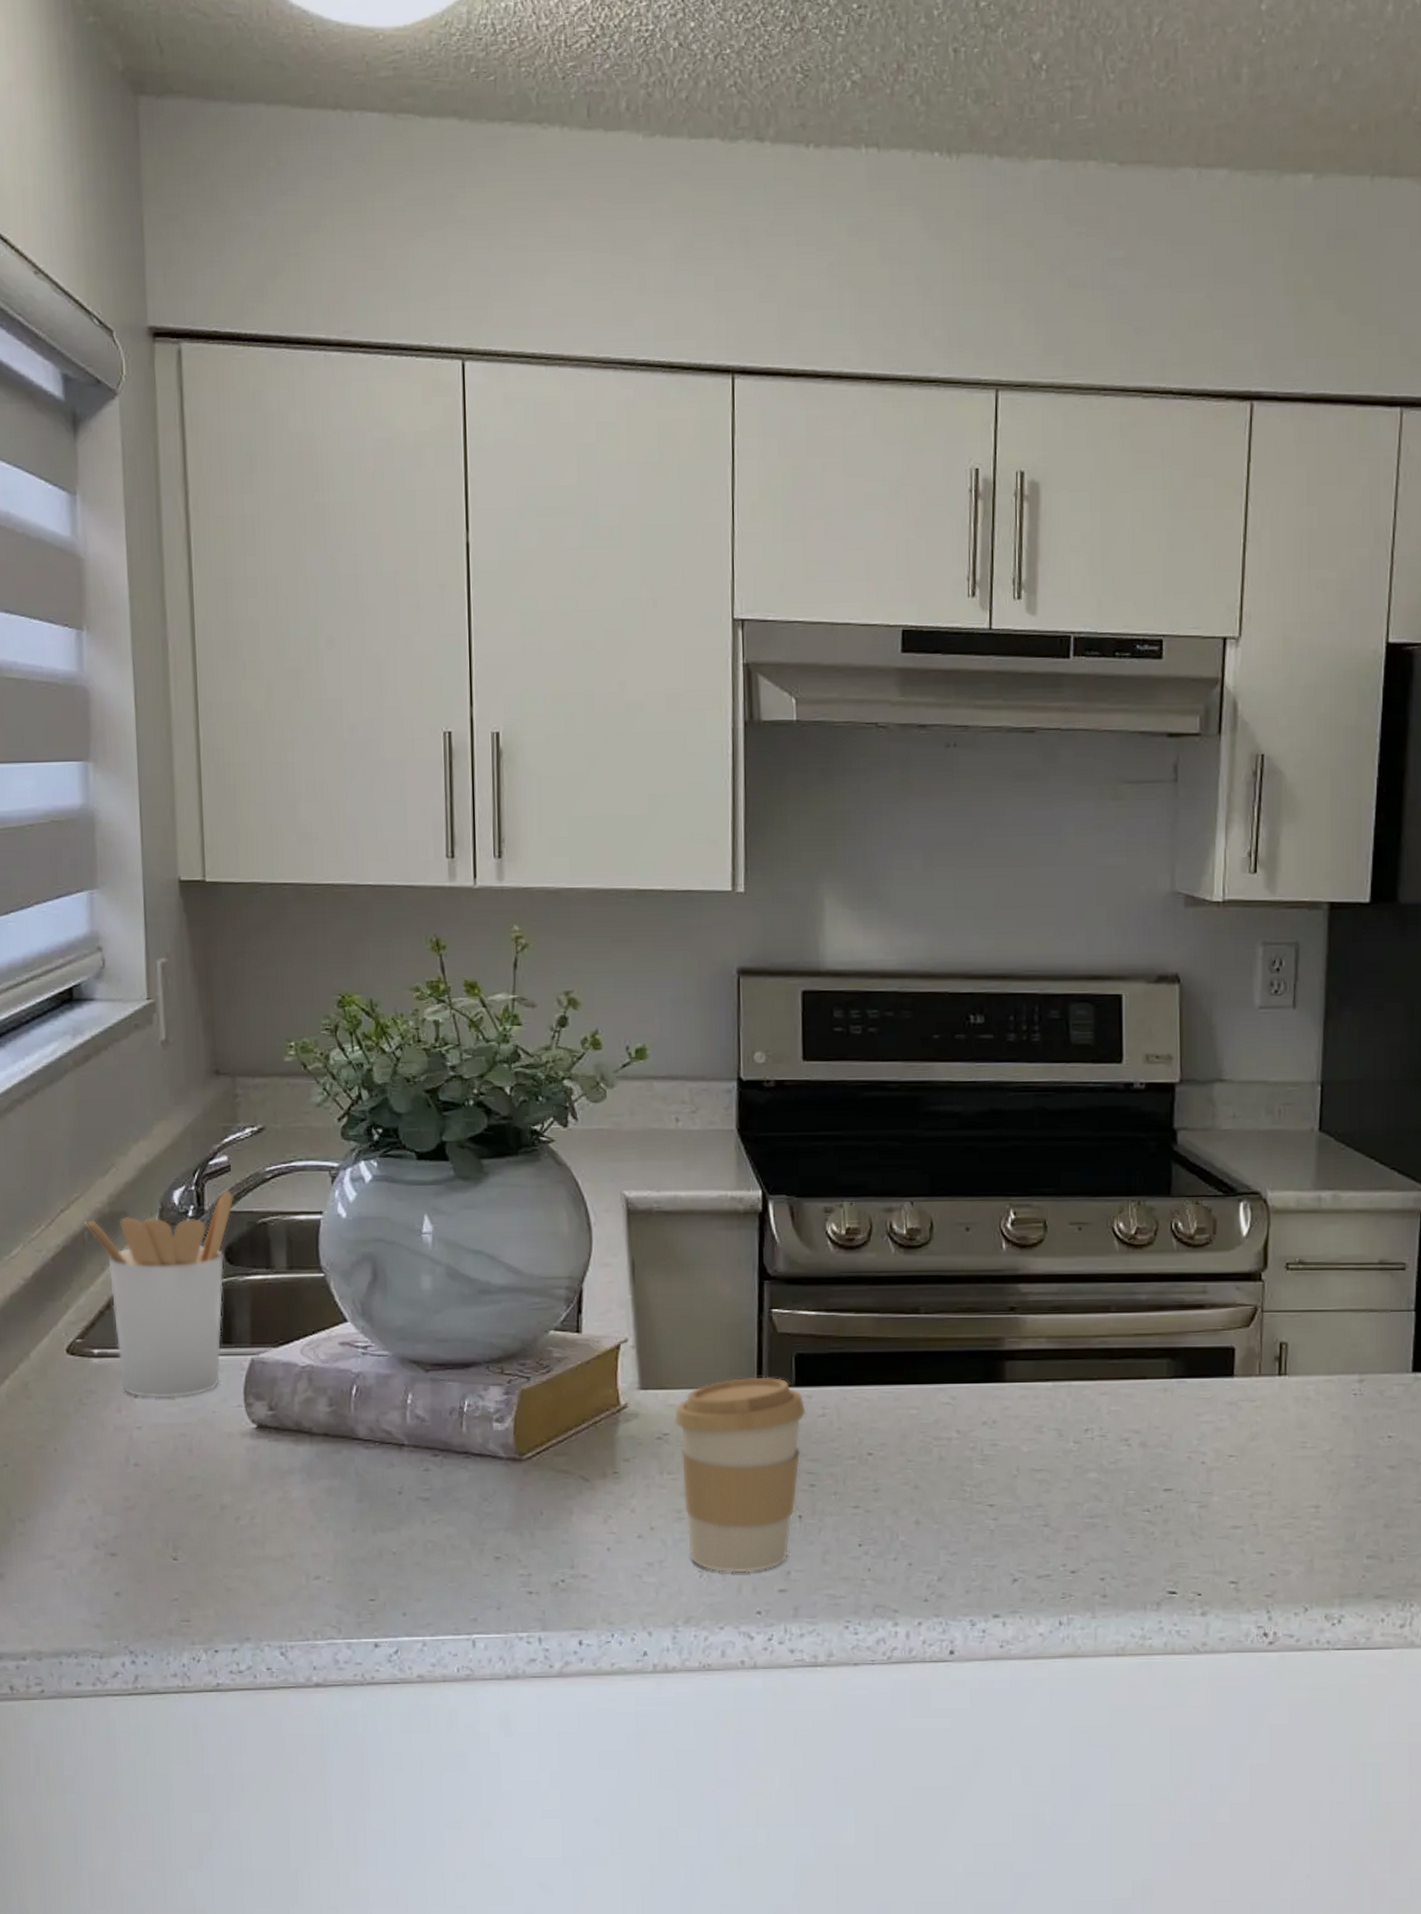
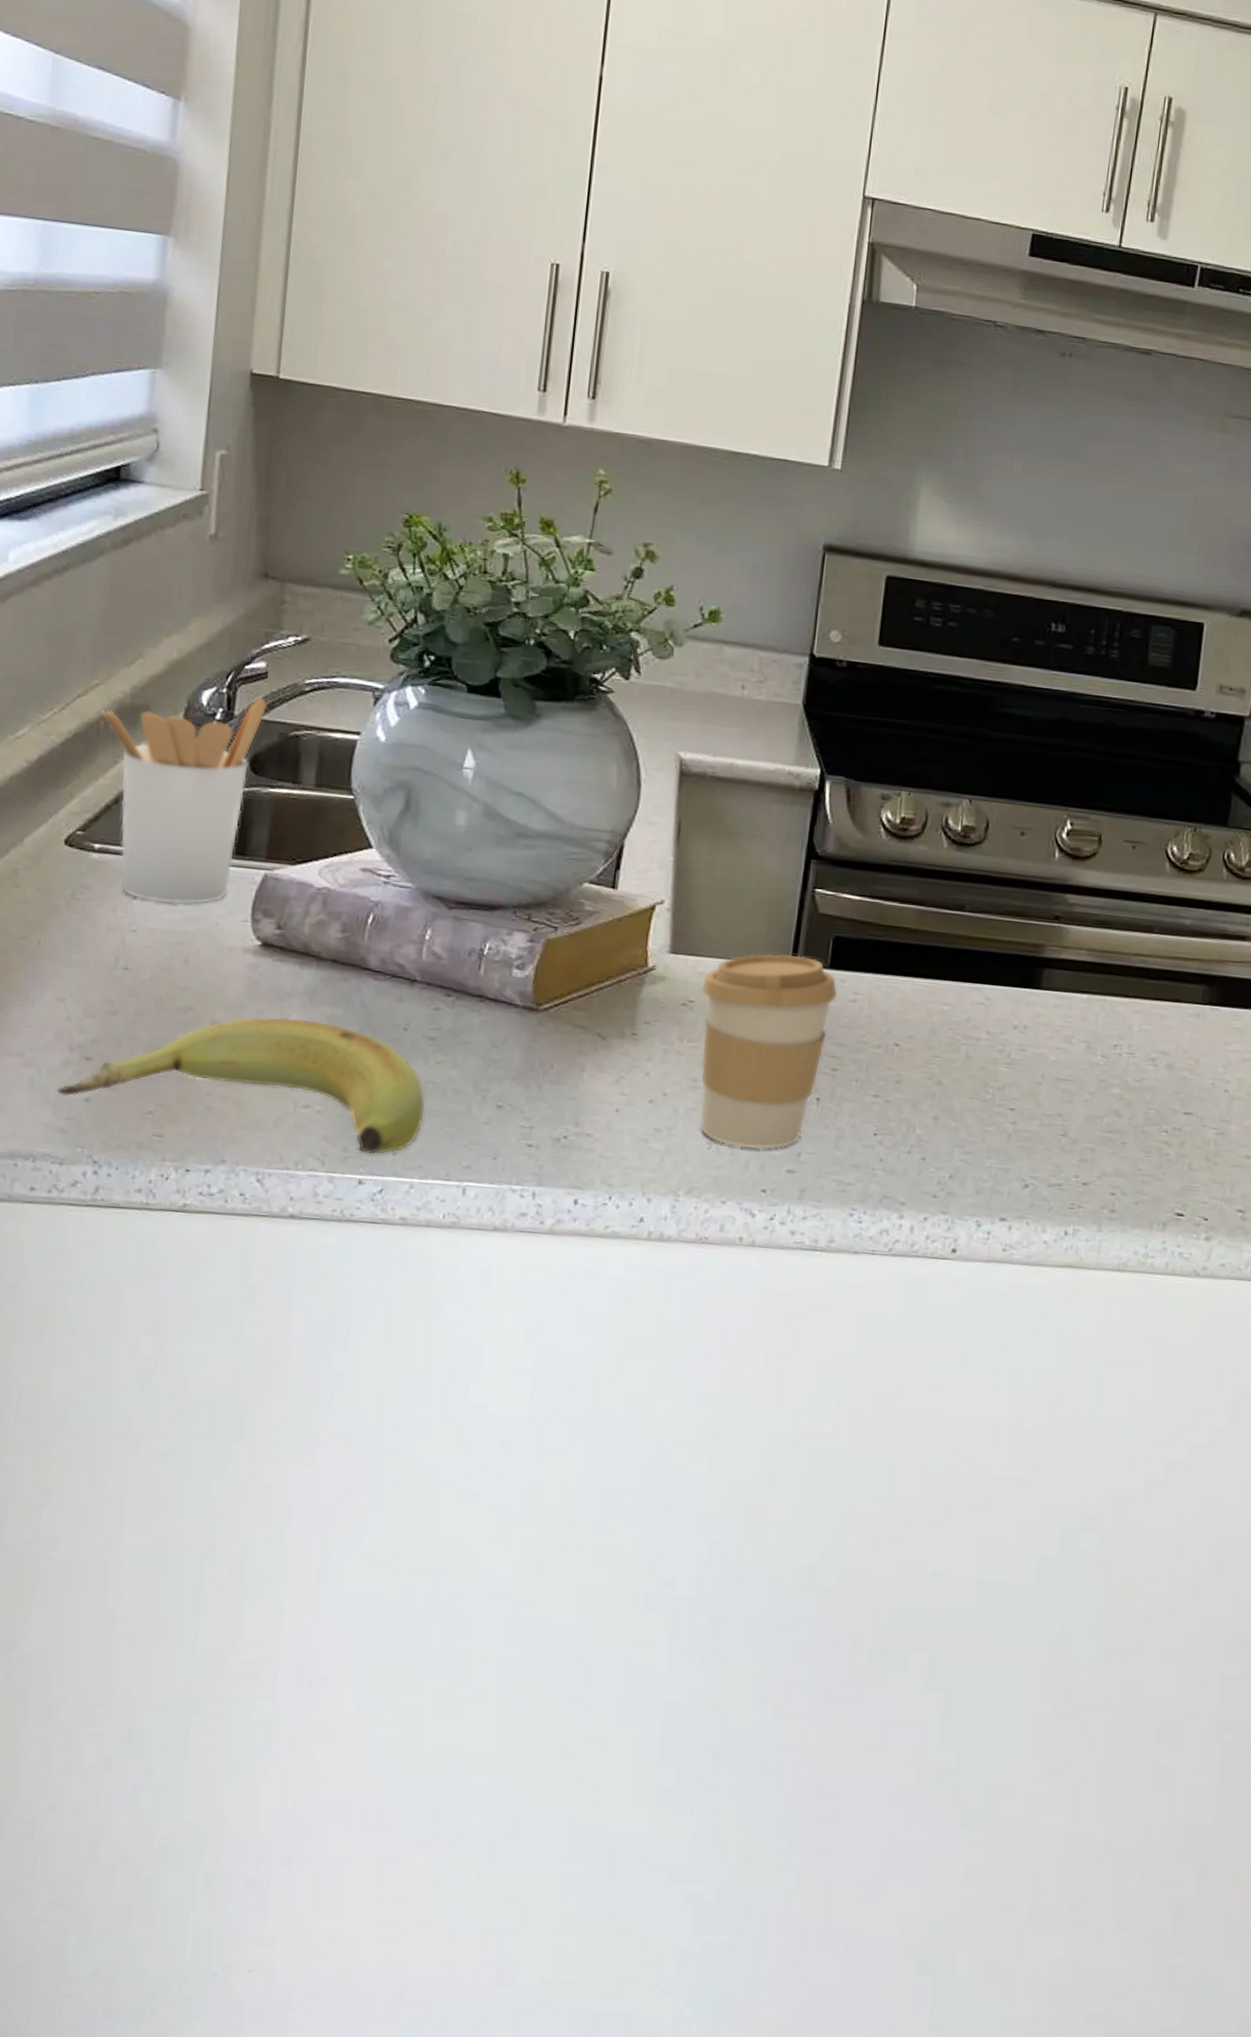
banana: none [88,1494,428,1618] -> present [56,1017,425,1155]

